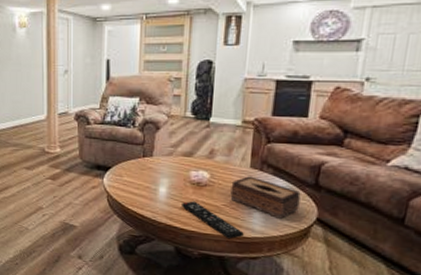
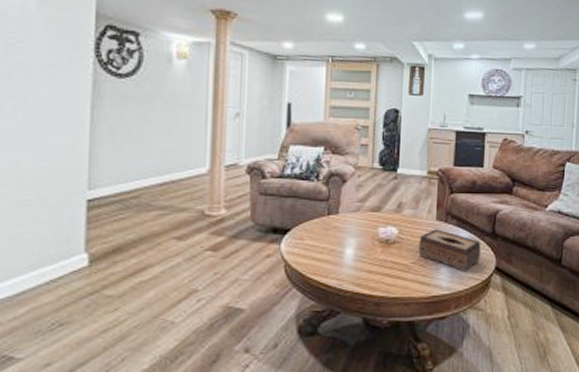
remote control: present [182,201,244,240] -> none [370,261,432,301]

